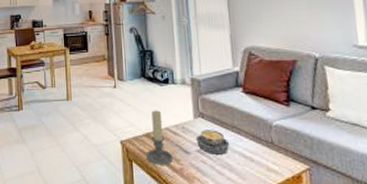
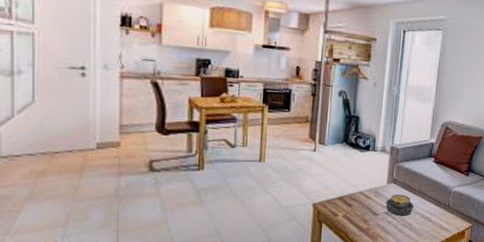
candle holder: present [145,110,174,165] -> none [336,175,362,226]

